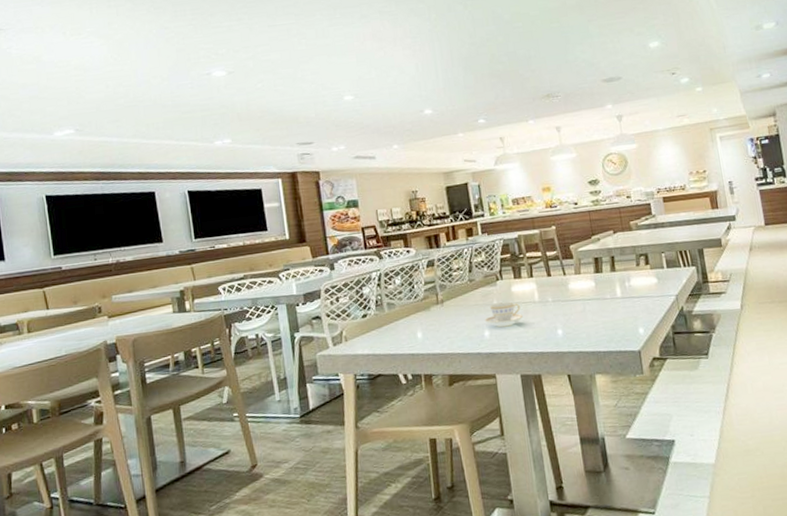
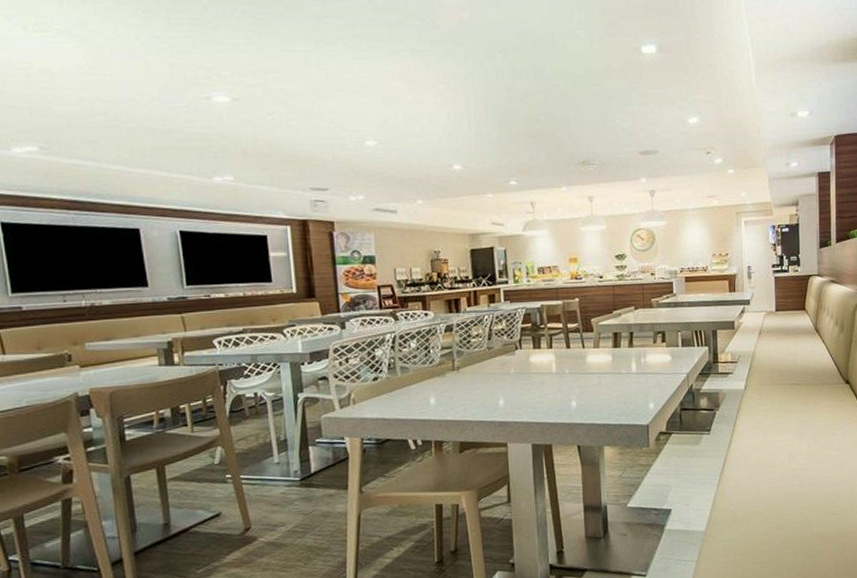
teacup: present [485,302,524,328] -> none [501,372,540,397]

